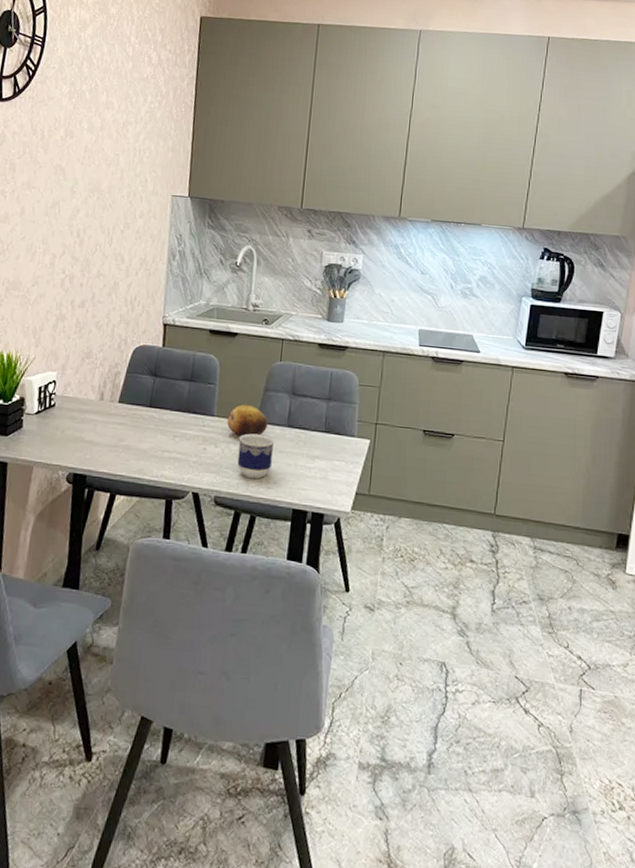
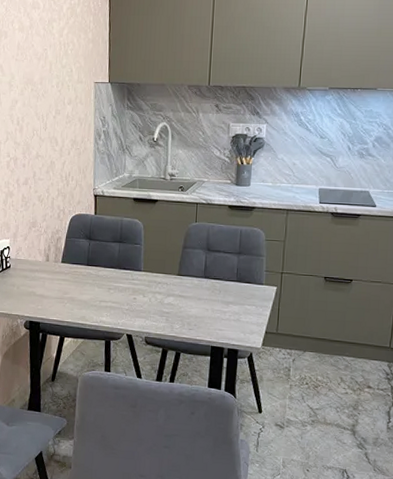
fruit: present [227,405,268,437] -> none [152,261,187,287]
cup: present [237,433,275,479] -> none [163,284,194,322]

